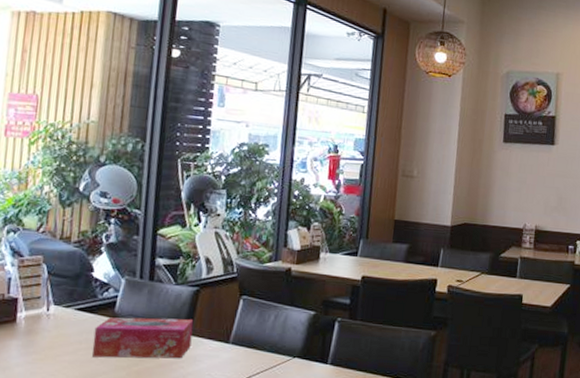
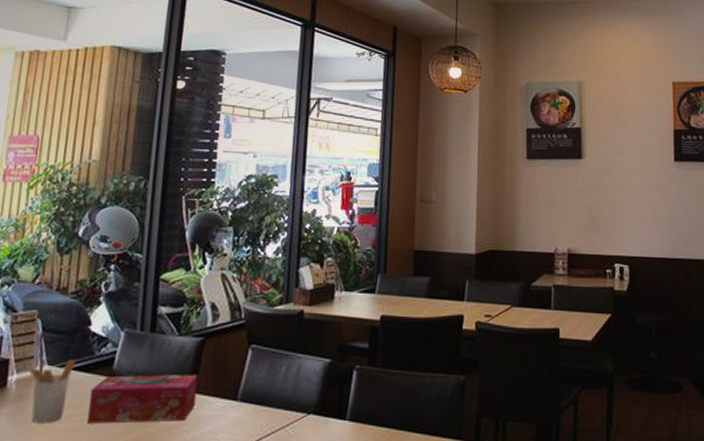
utensil holder: none [35,301,80,355] -> present [27,360,76,423]

